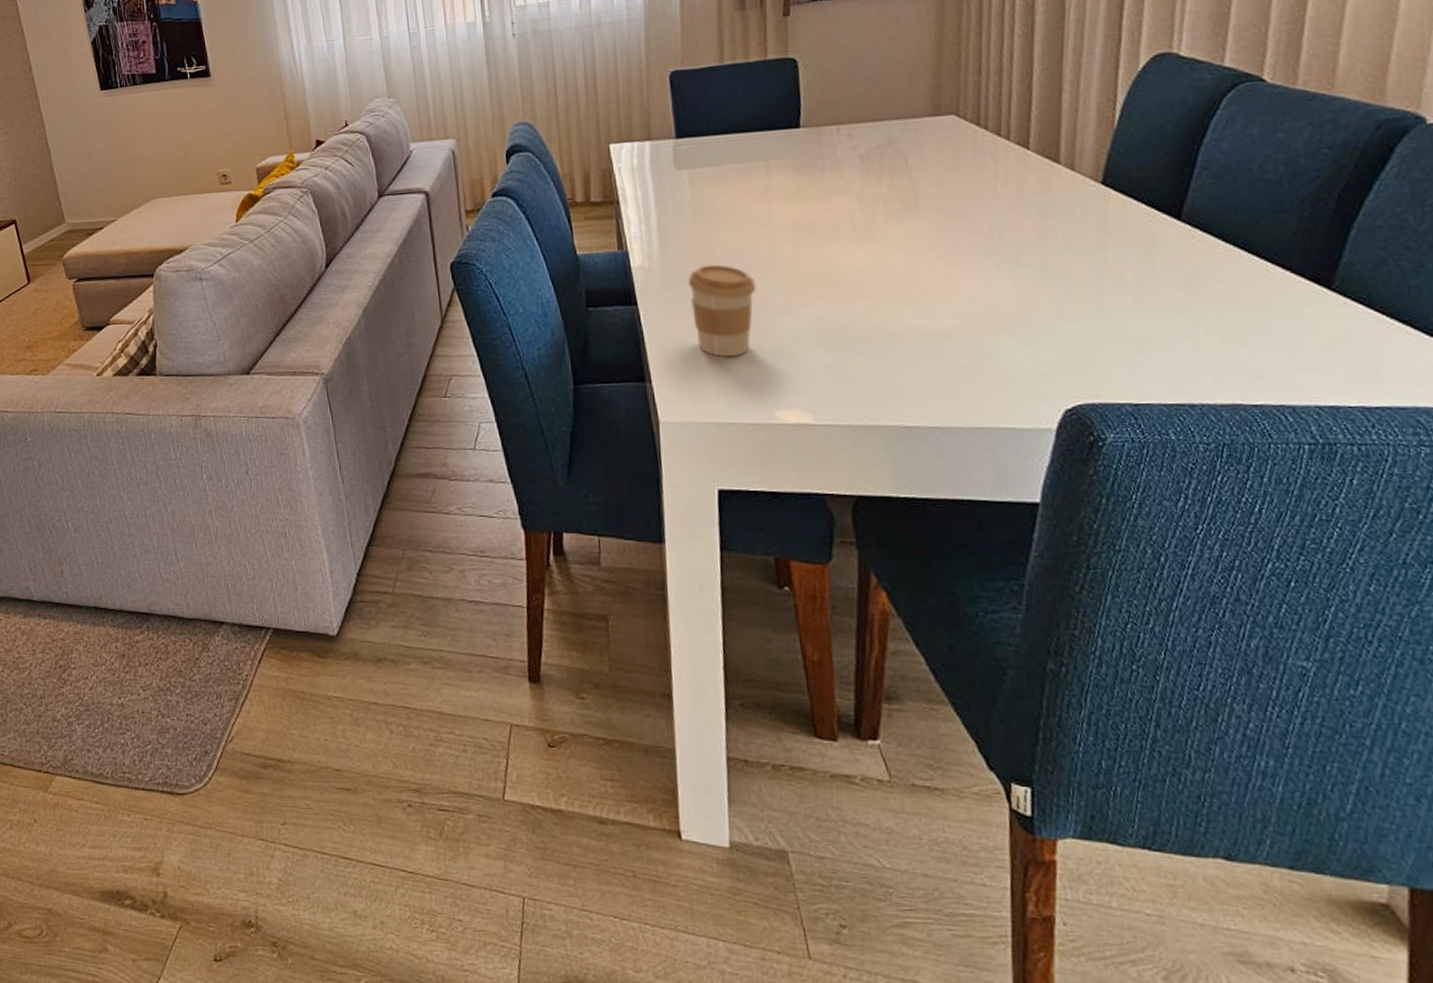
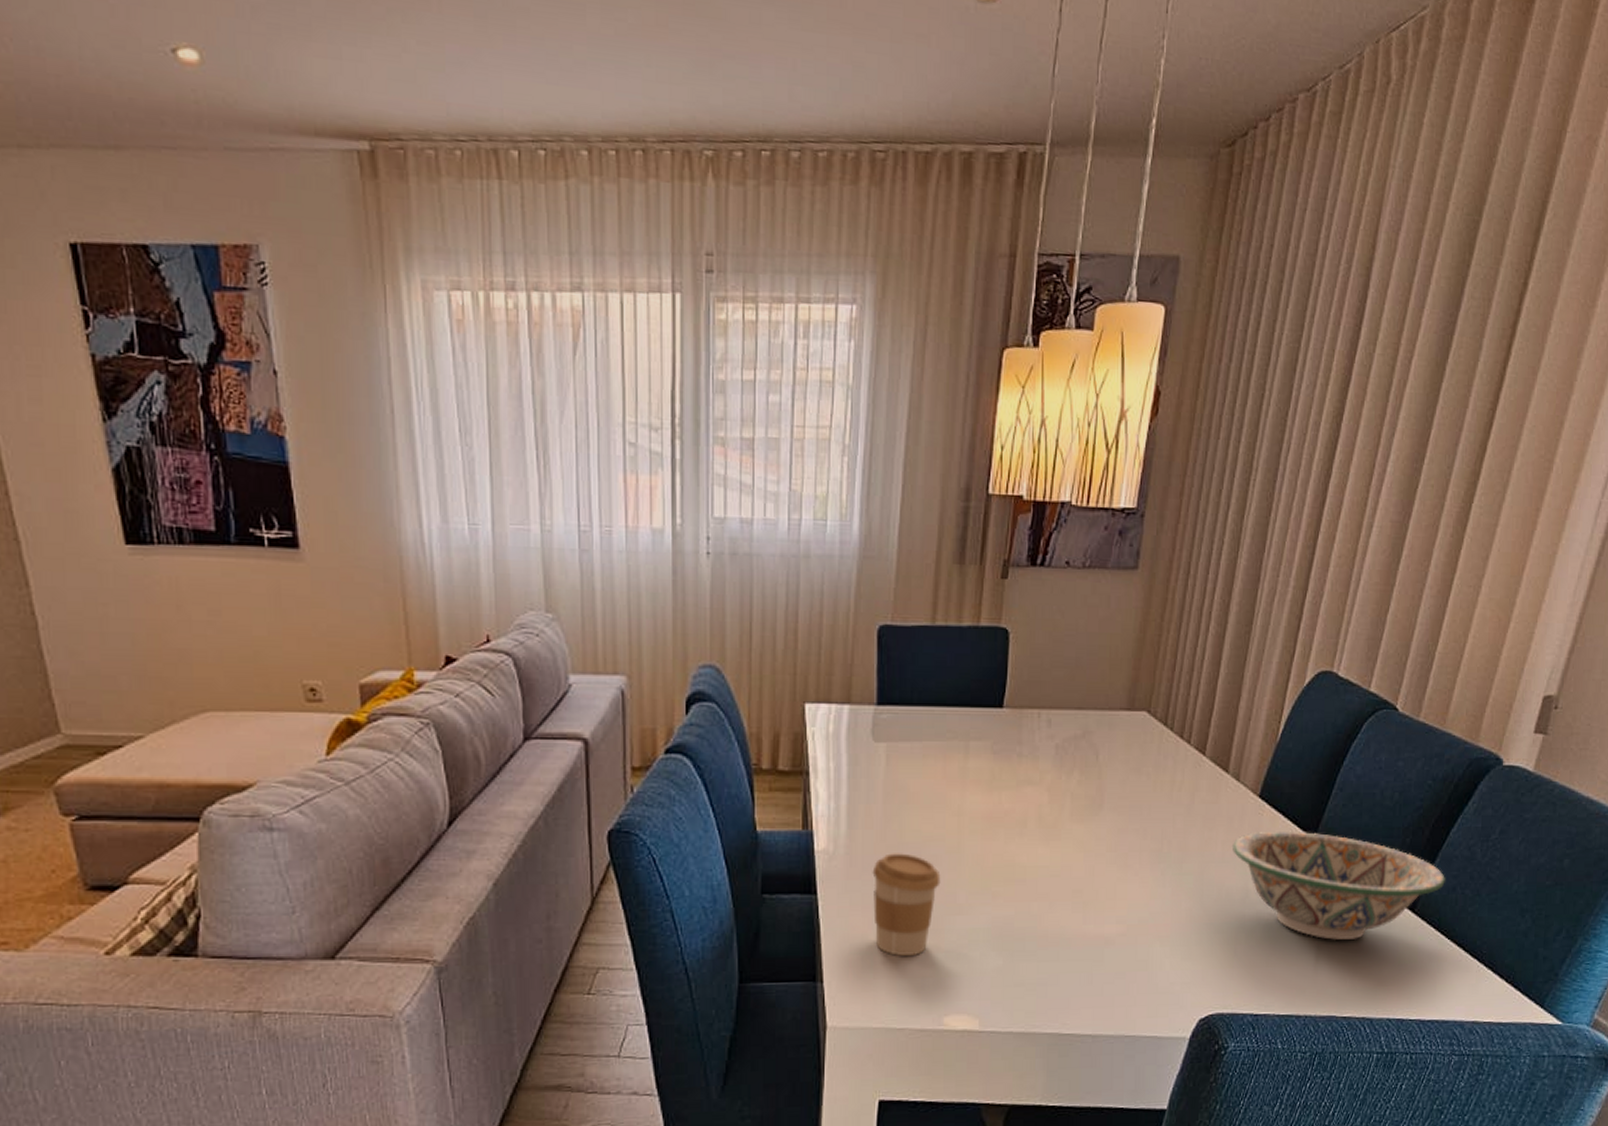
decorative bowl: none [1077,214,1370,324] -> present [1233,832,1446,940]

